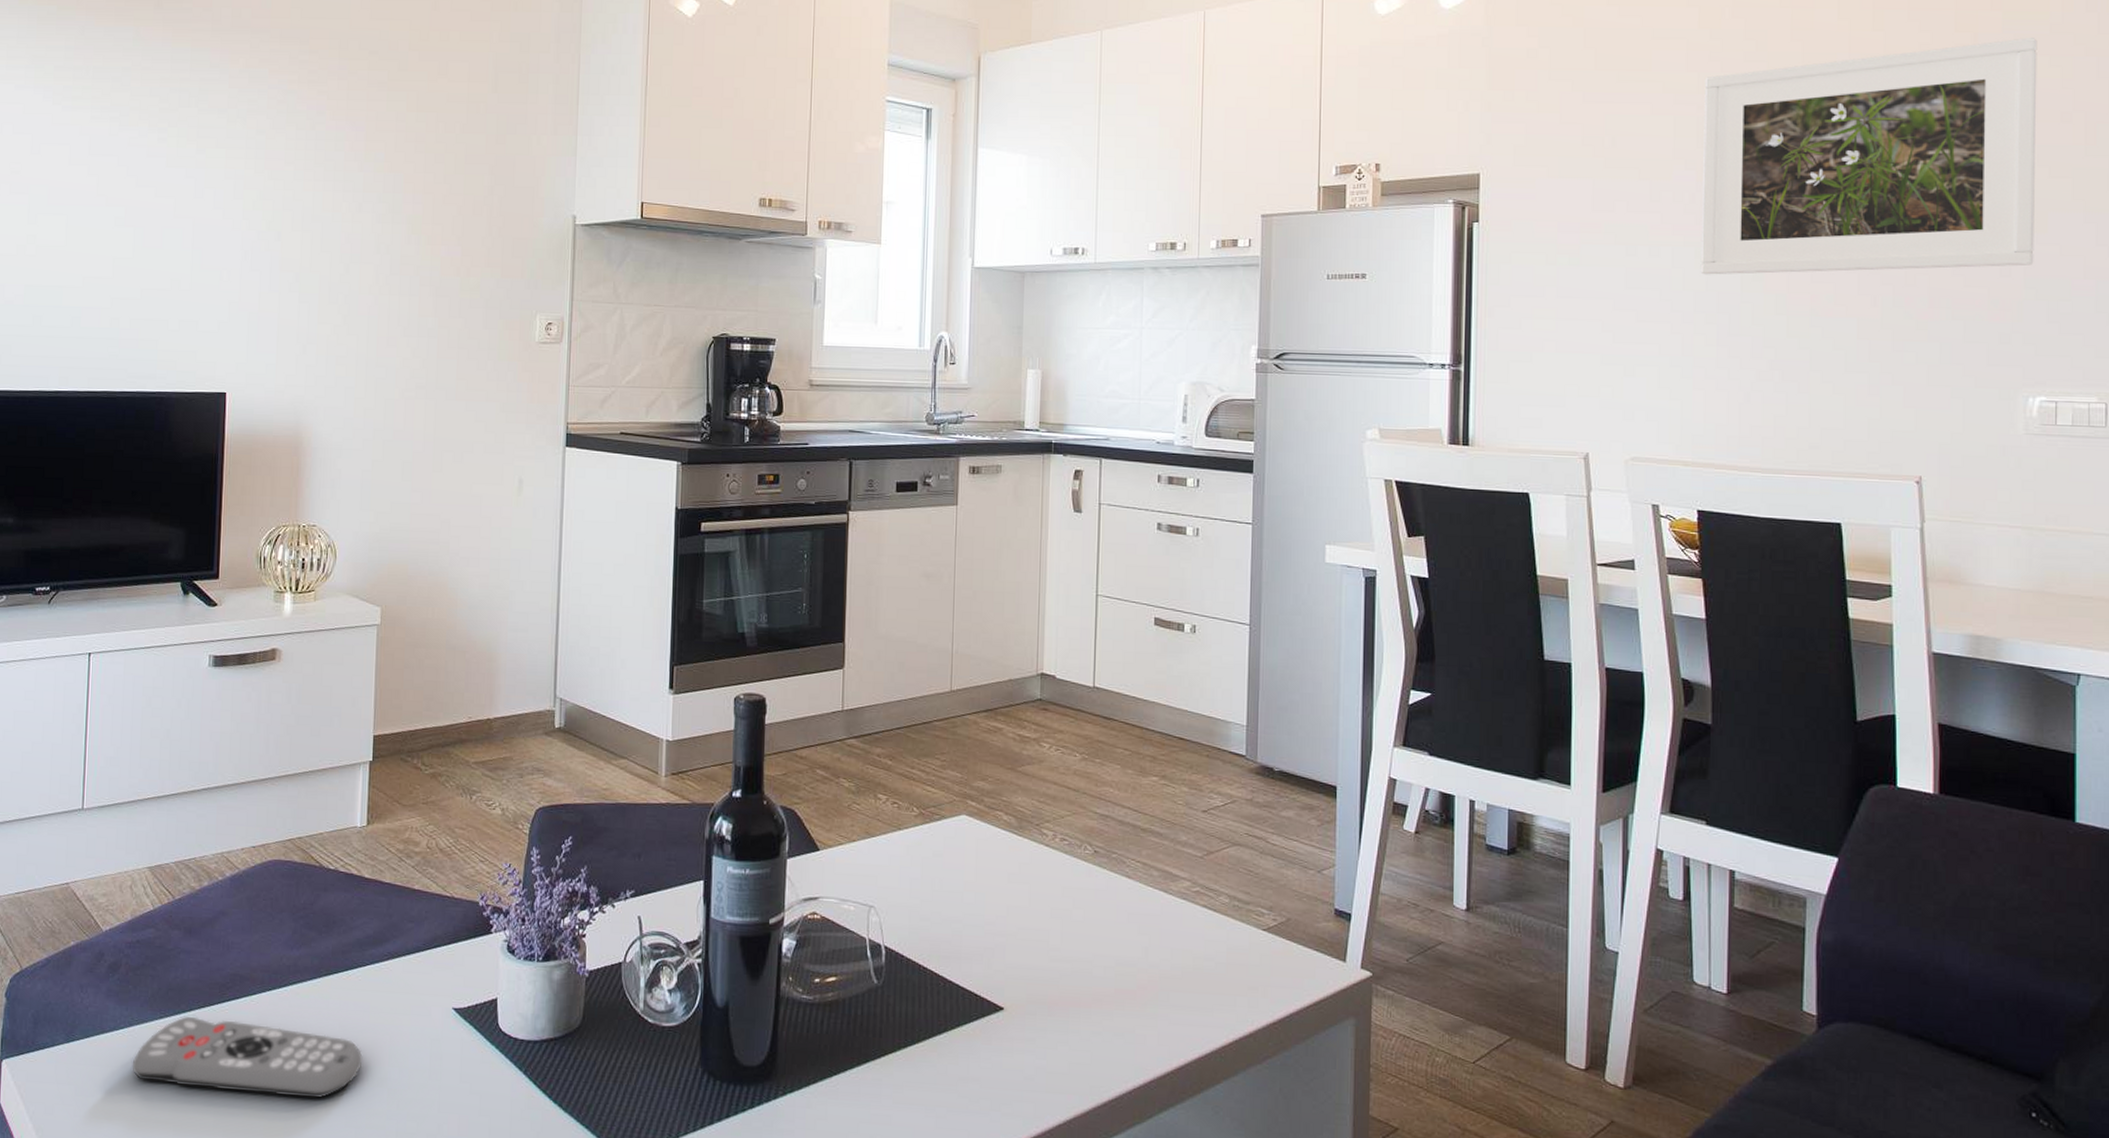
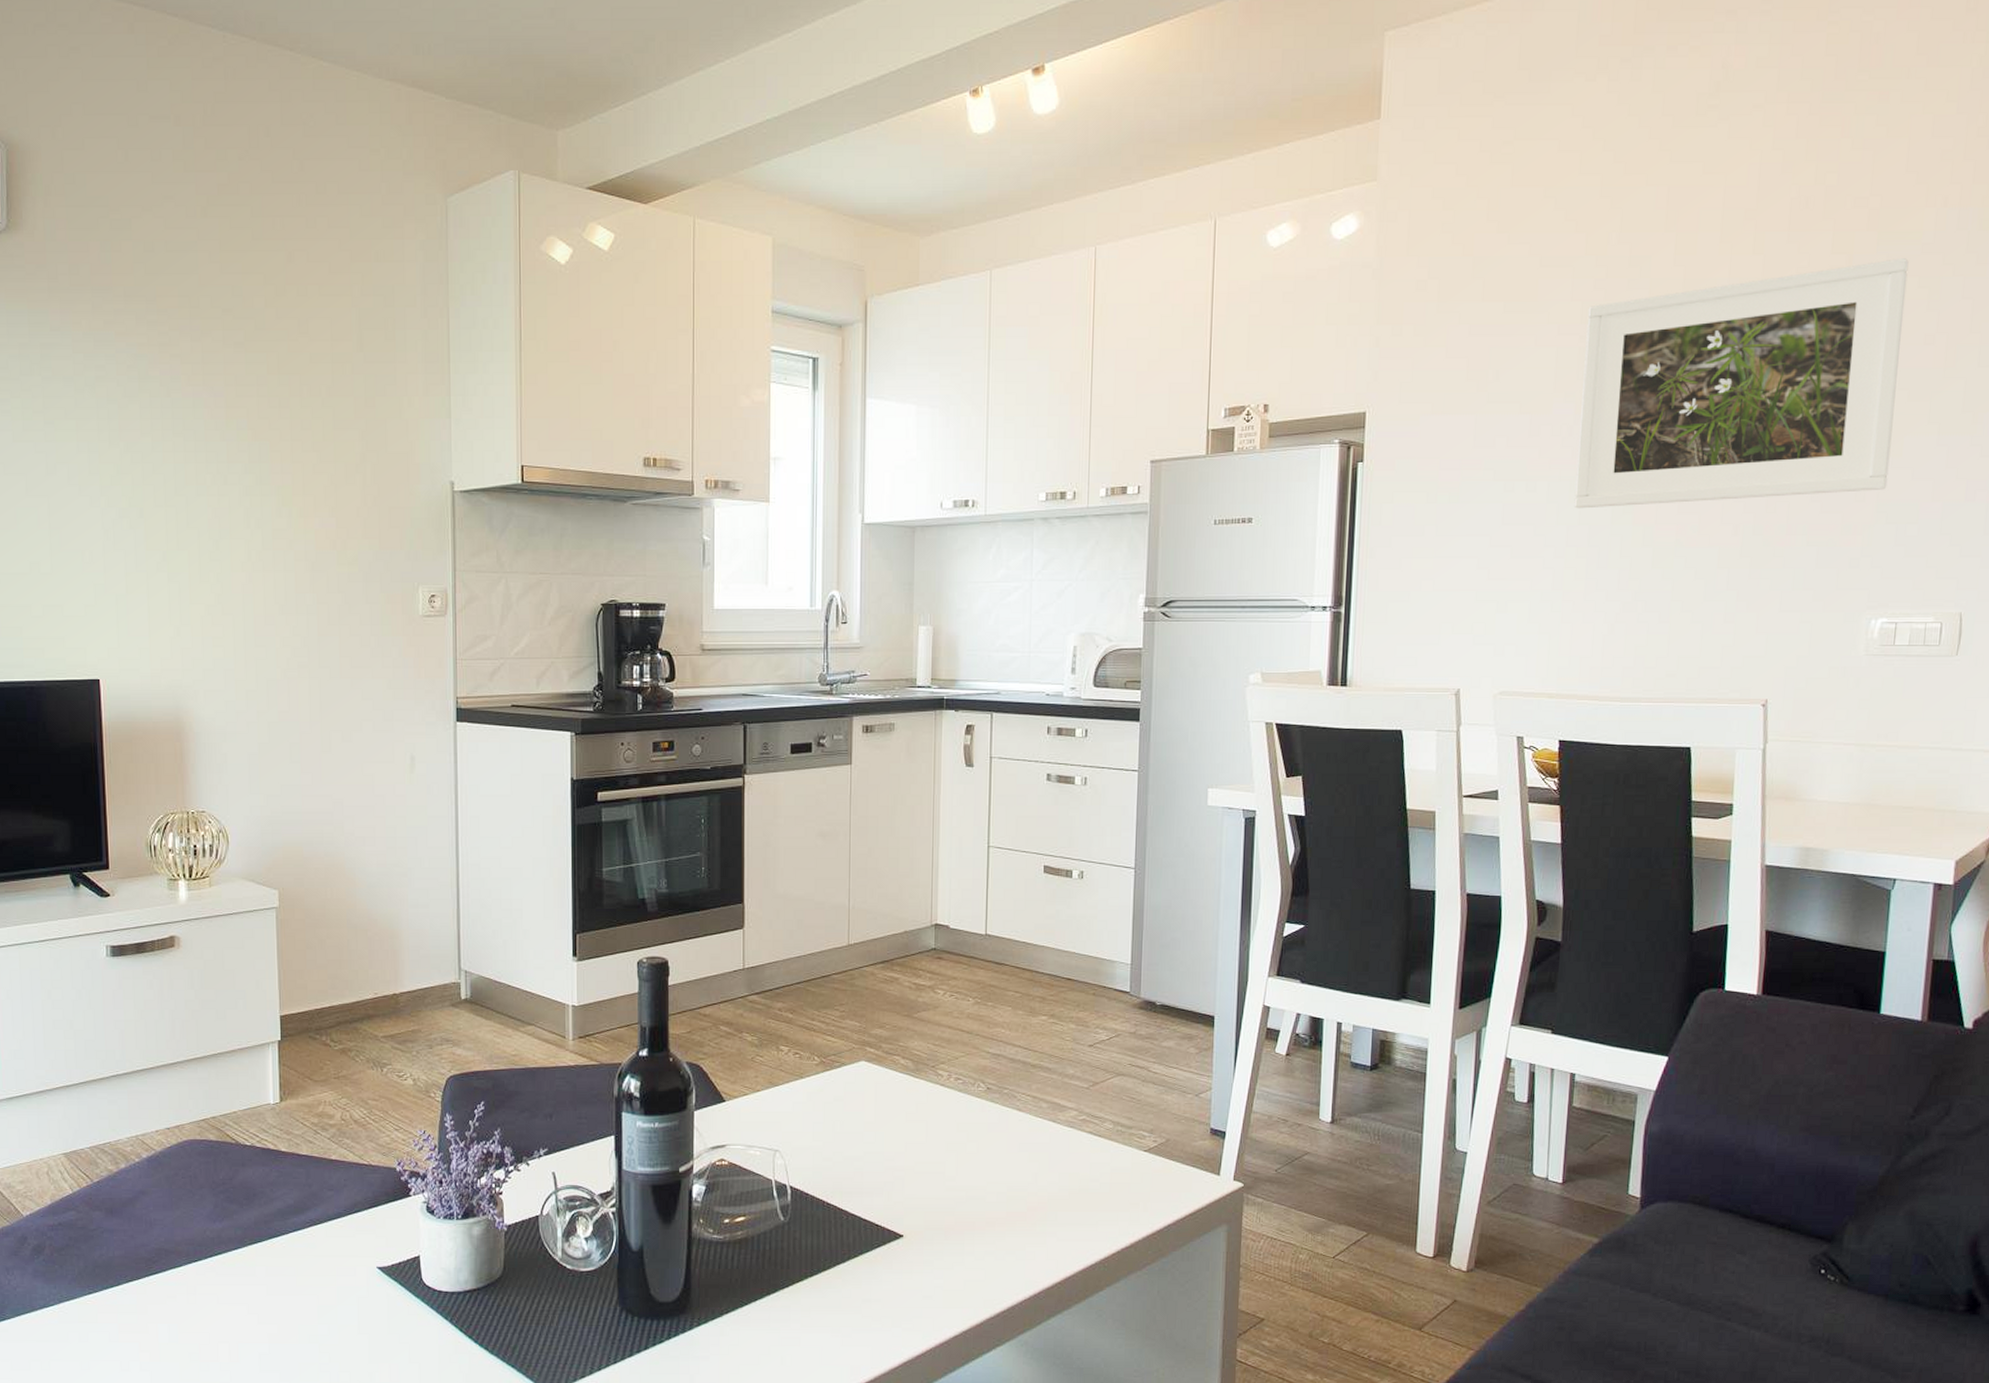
remote control: present [133,1017,363,1099] -> none [66,1291,293,1358]

